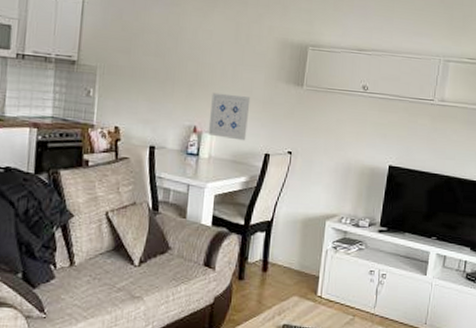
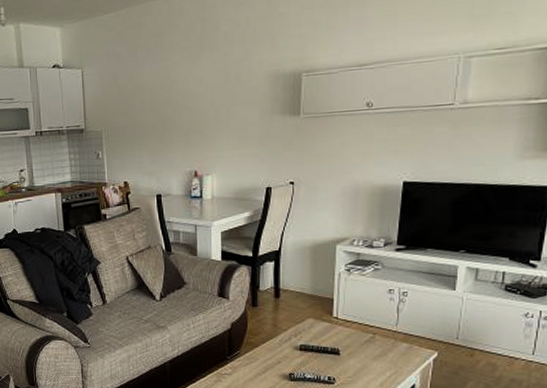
wall art: present [208,92,251,141] -> none [208,135,247,178]

